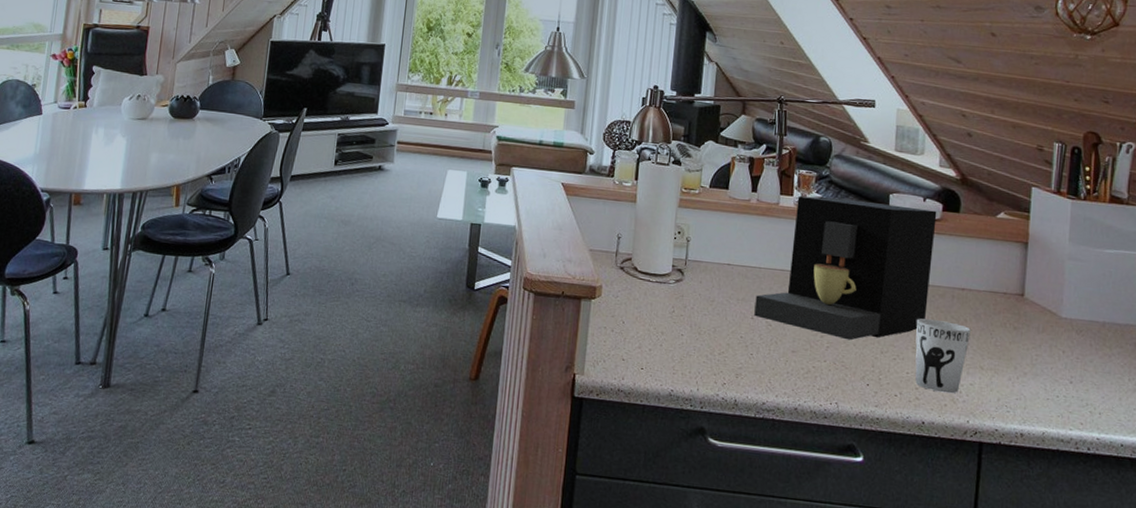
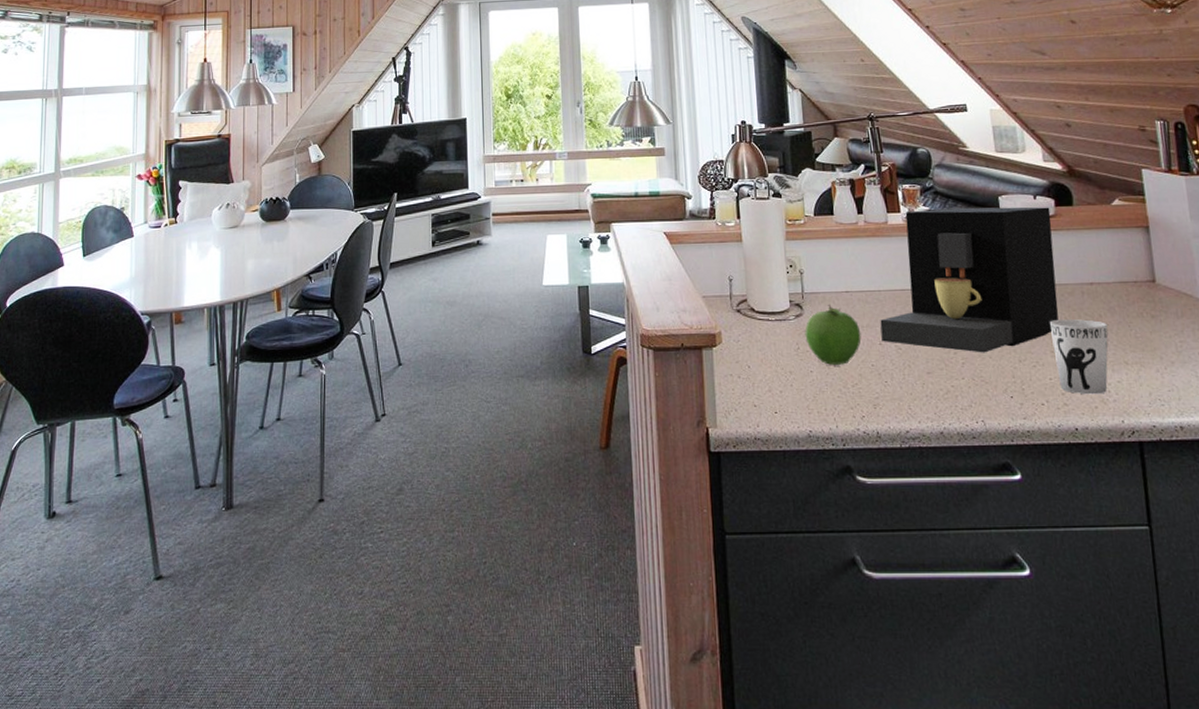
fruit: none [682,273,736,333] -> present [805,304,861,365]

